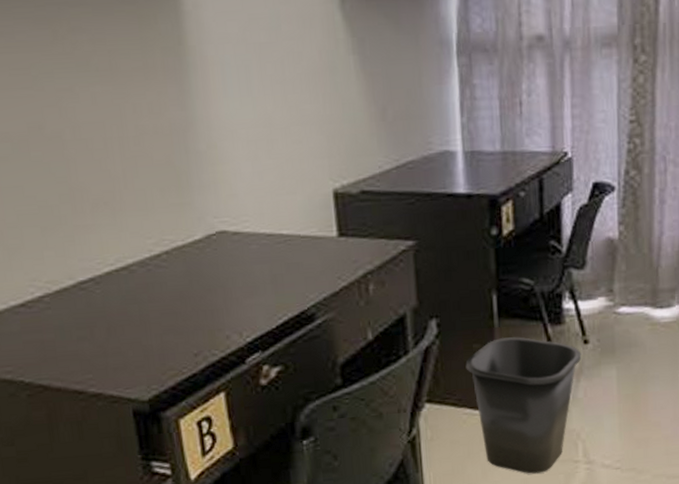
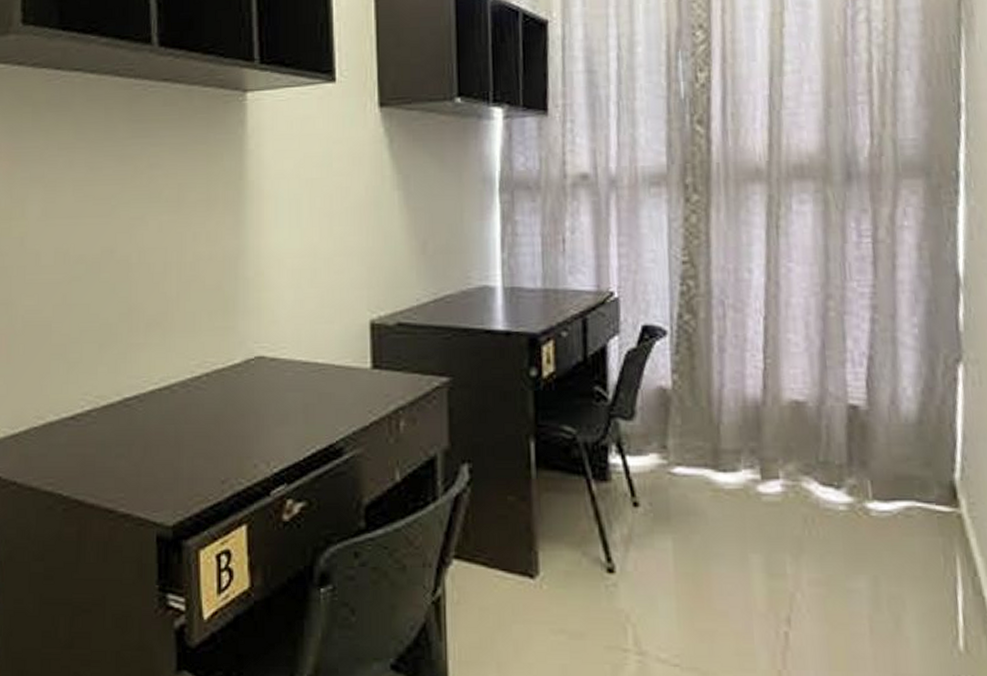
waste bin: present [465,337,582,474] -> none [498,492,631,660]

